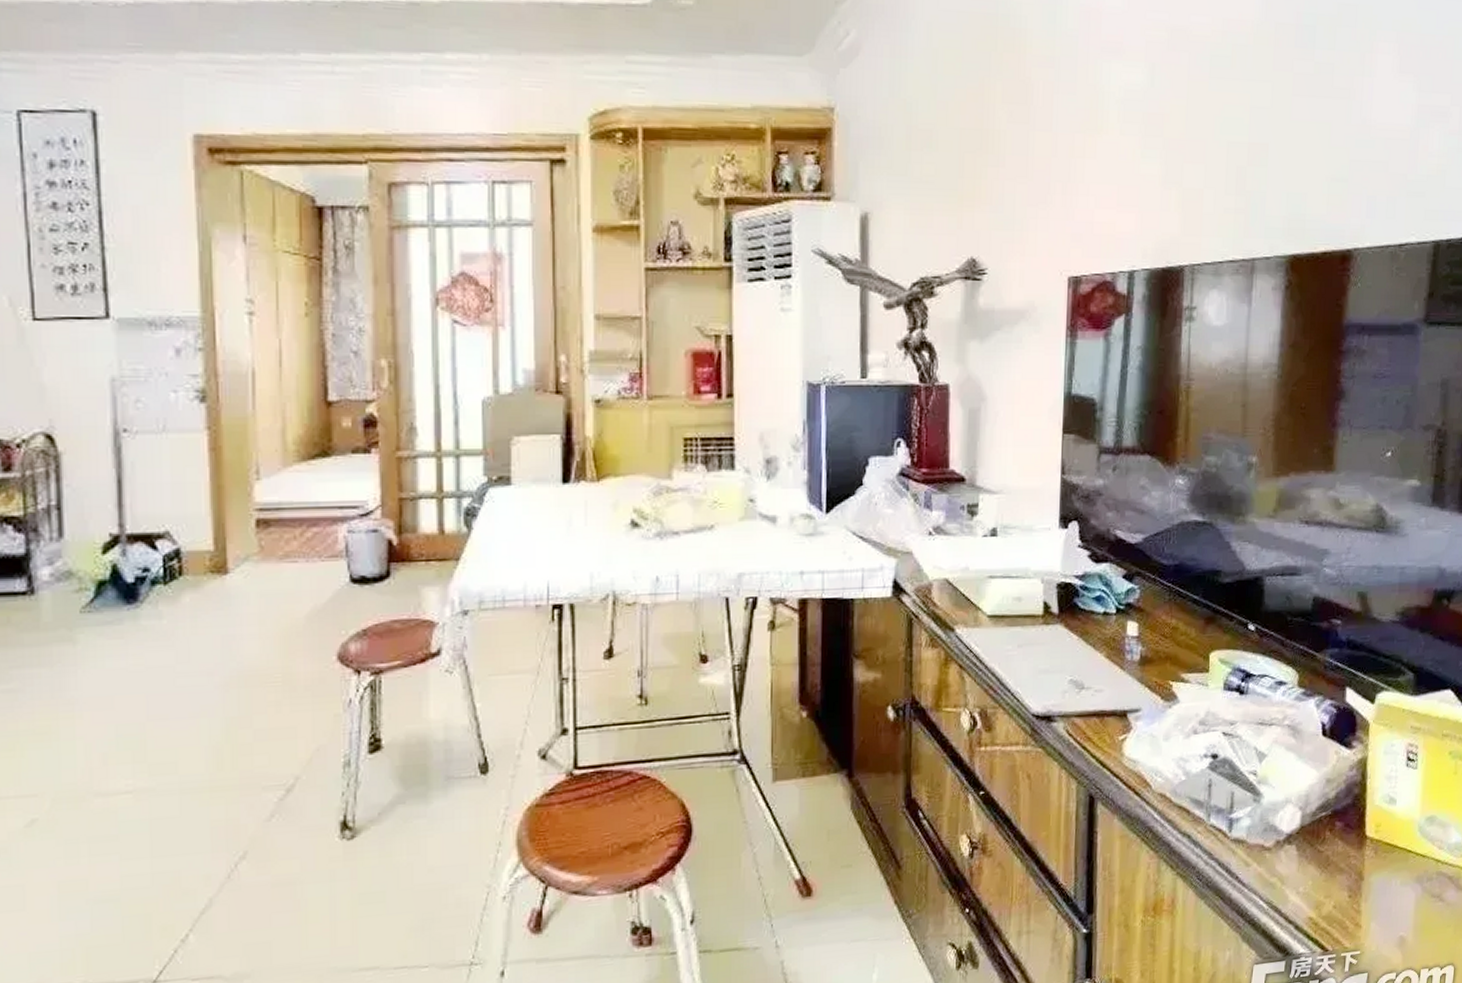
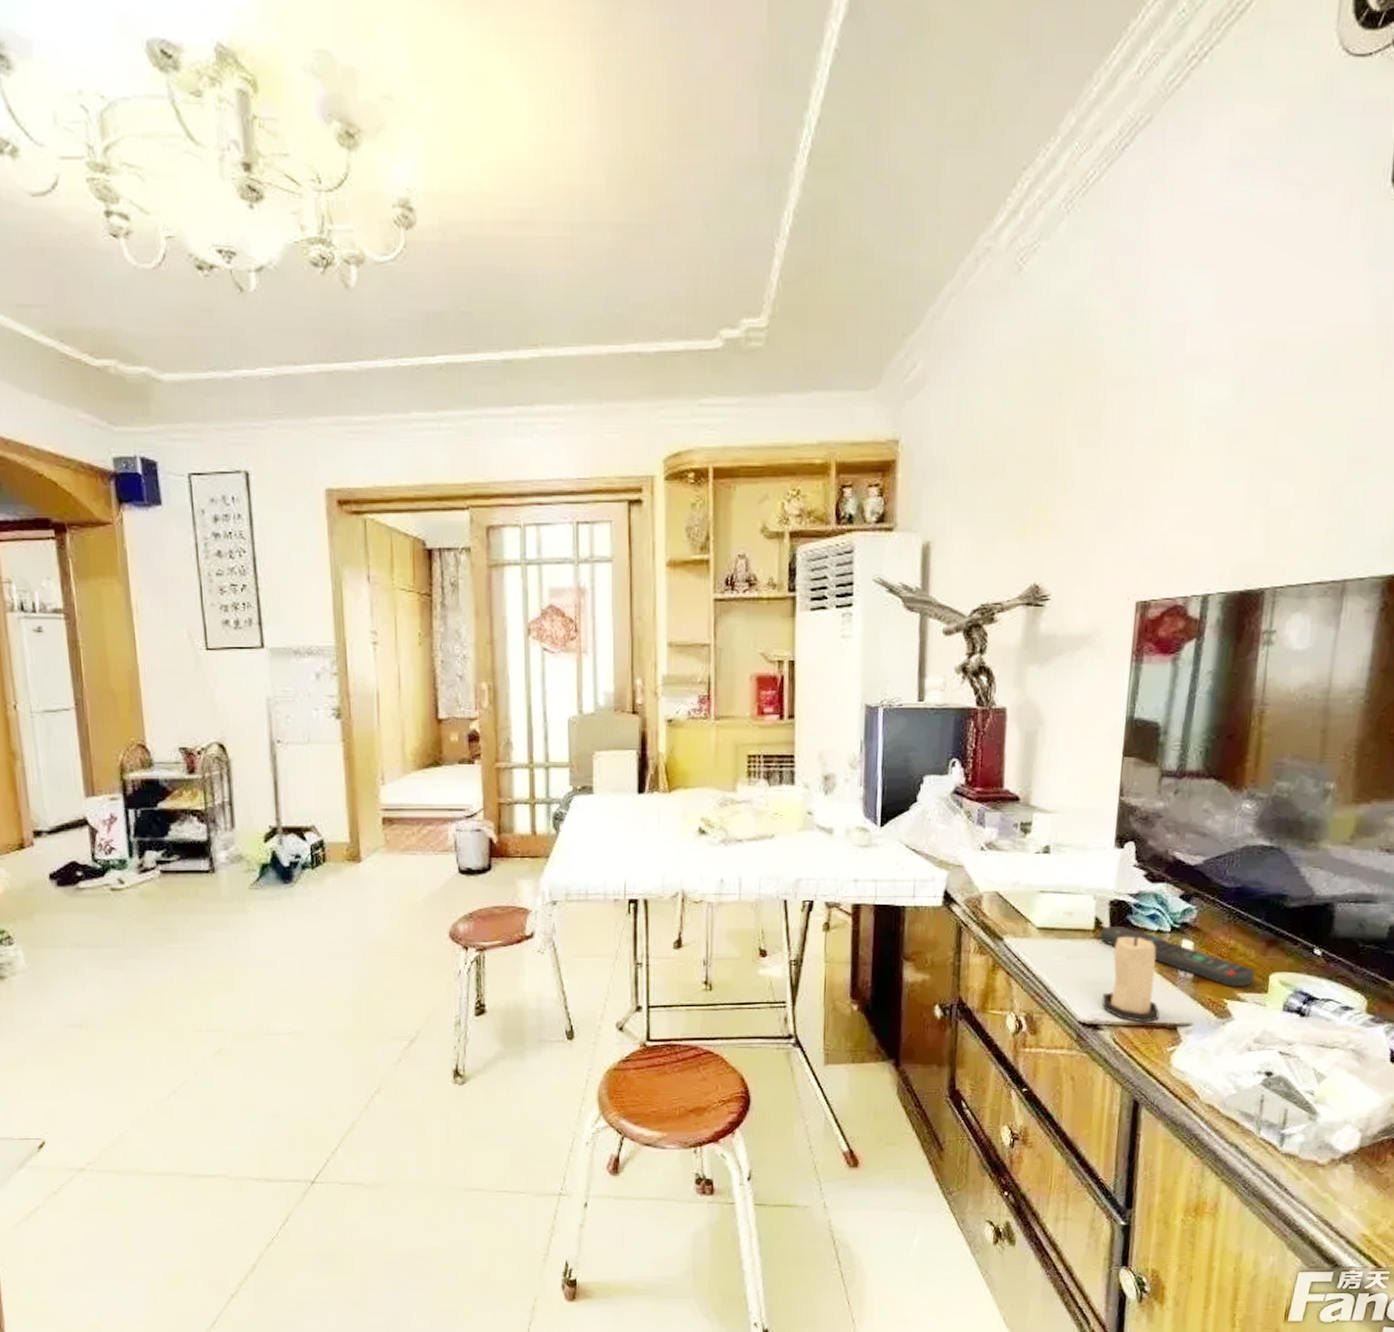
remote control: none [1048,610,1196,669] -> present [1099,927,1255,988]
candle: none [1054,618,1110,711] -> present [1102,935,1160,1023]

